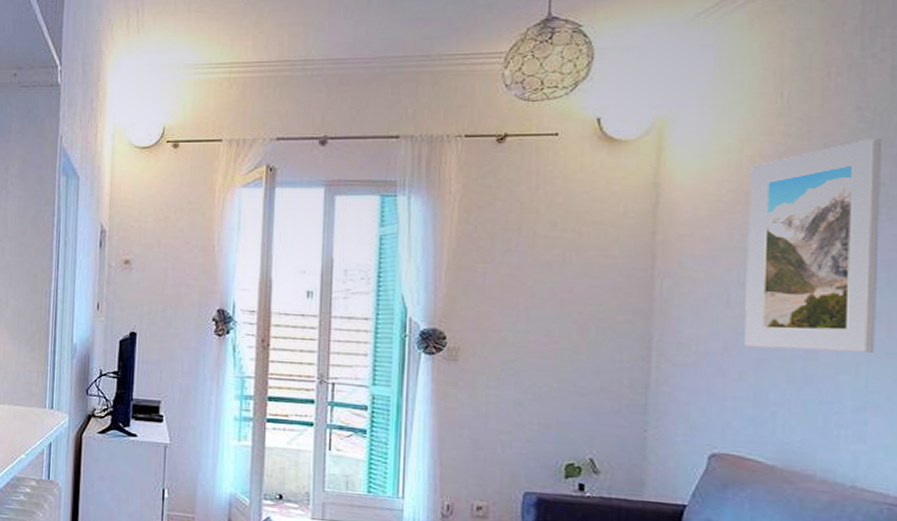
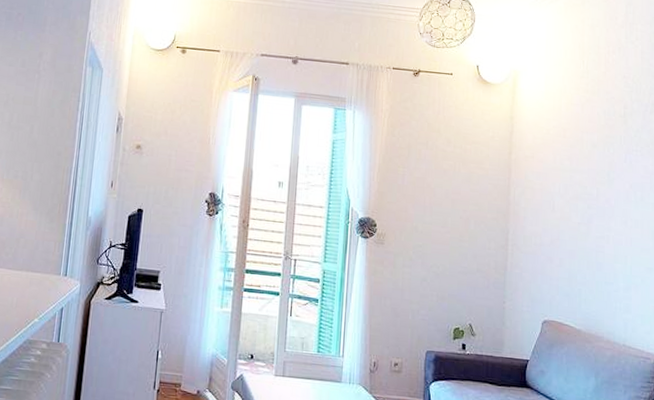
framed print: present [744,137,881,353] -> none [563,98,637,248]

